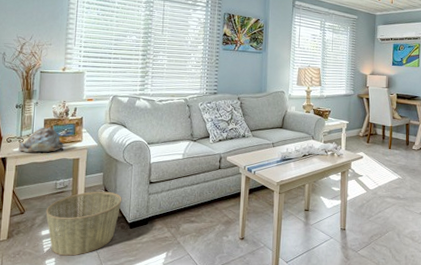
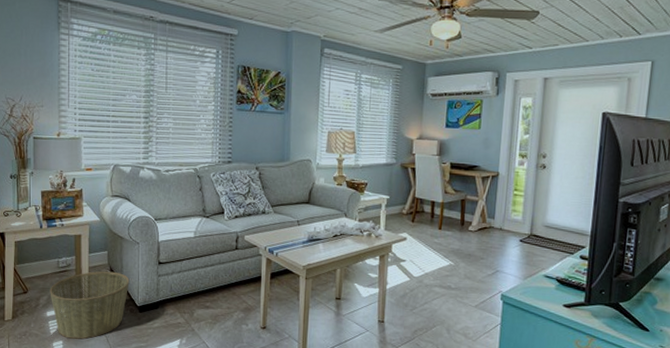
seashell: present [18,127,65,152] -> none [16,199,64,228]

